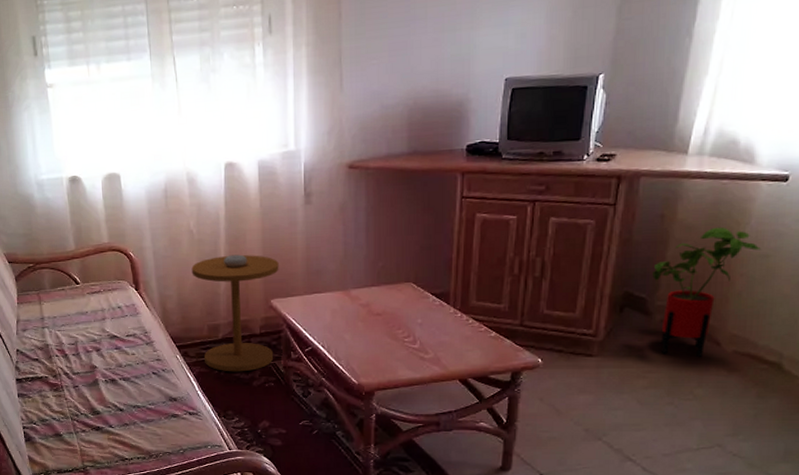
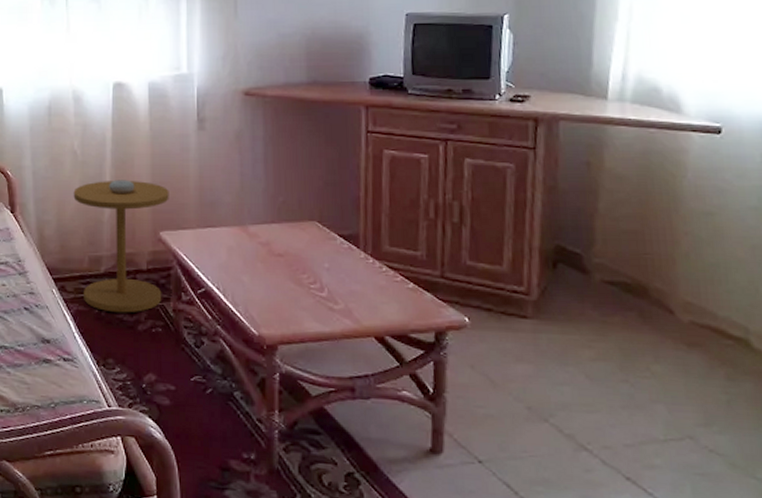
house plant: present [652,226,761,358] -> none [585,178,703,327]

